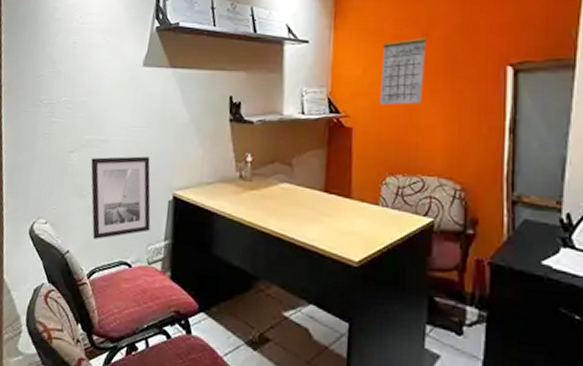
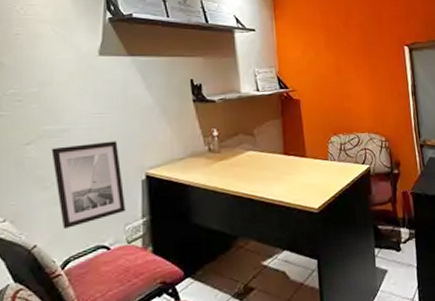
calendar: present [380,25,427,105] -> none [315,16,349,80]

